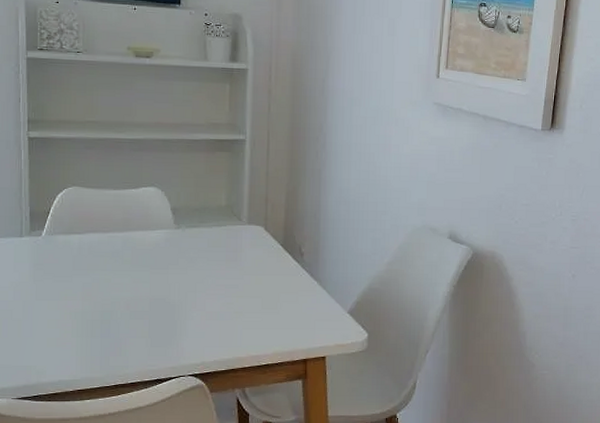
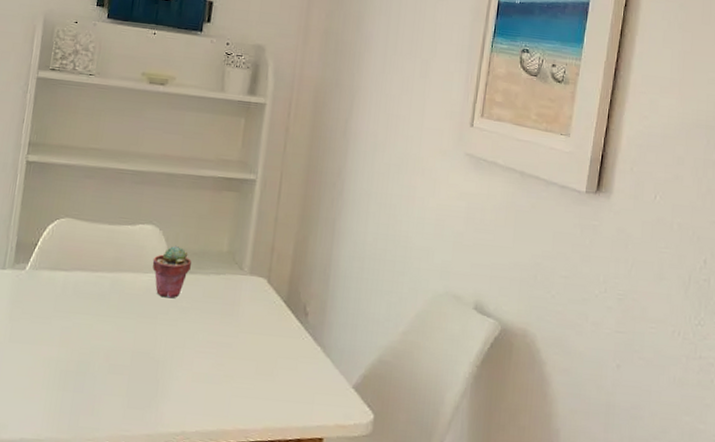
potted succulent: none [158,203,194,250] -> present [152,245,192,299]

